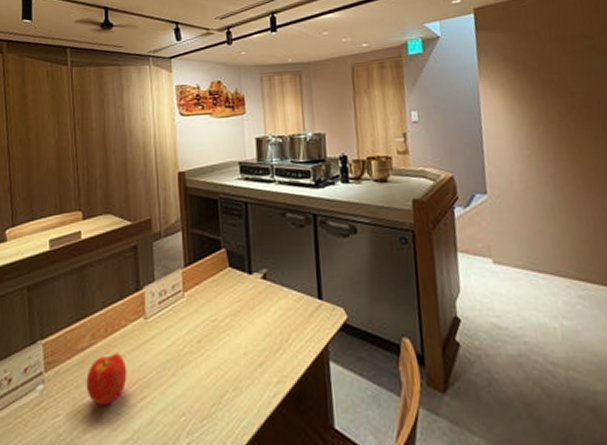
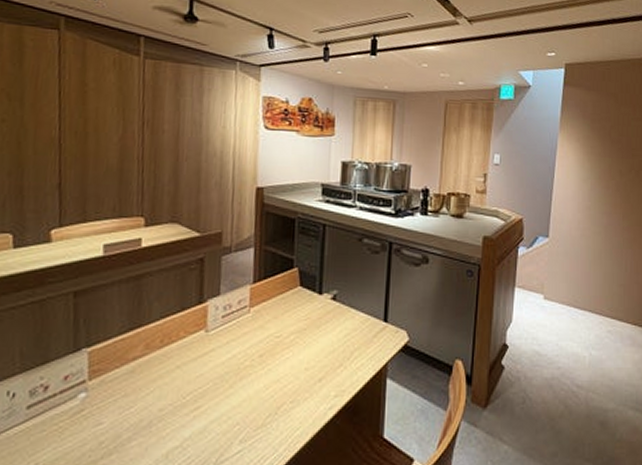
apple: present [86,353,127,406] -> none [134,363,182,415]

